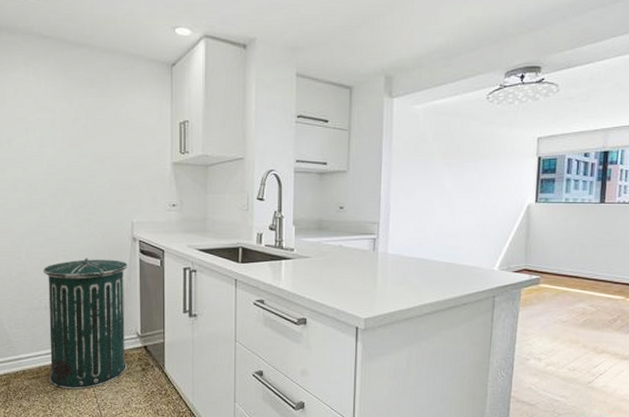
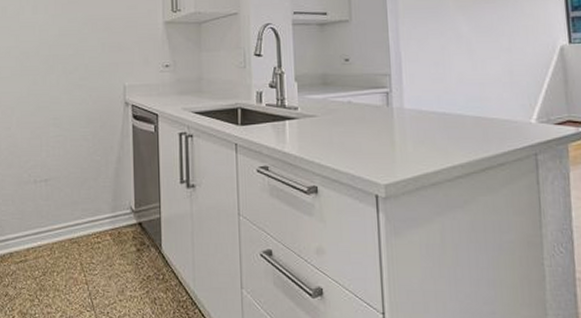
trash can: present [43,258,128,390] -> none [33,126,120,275]

